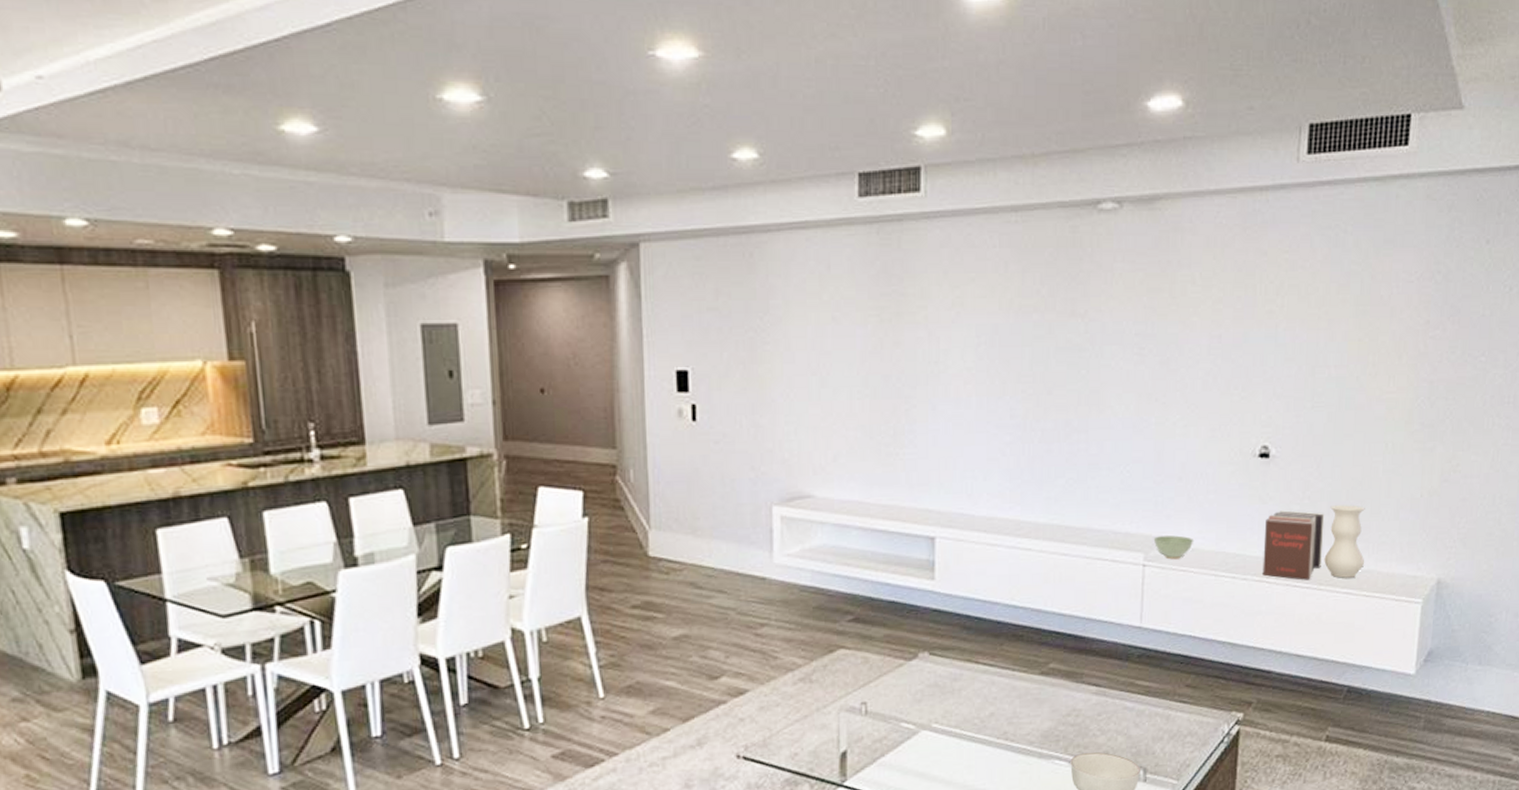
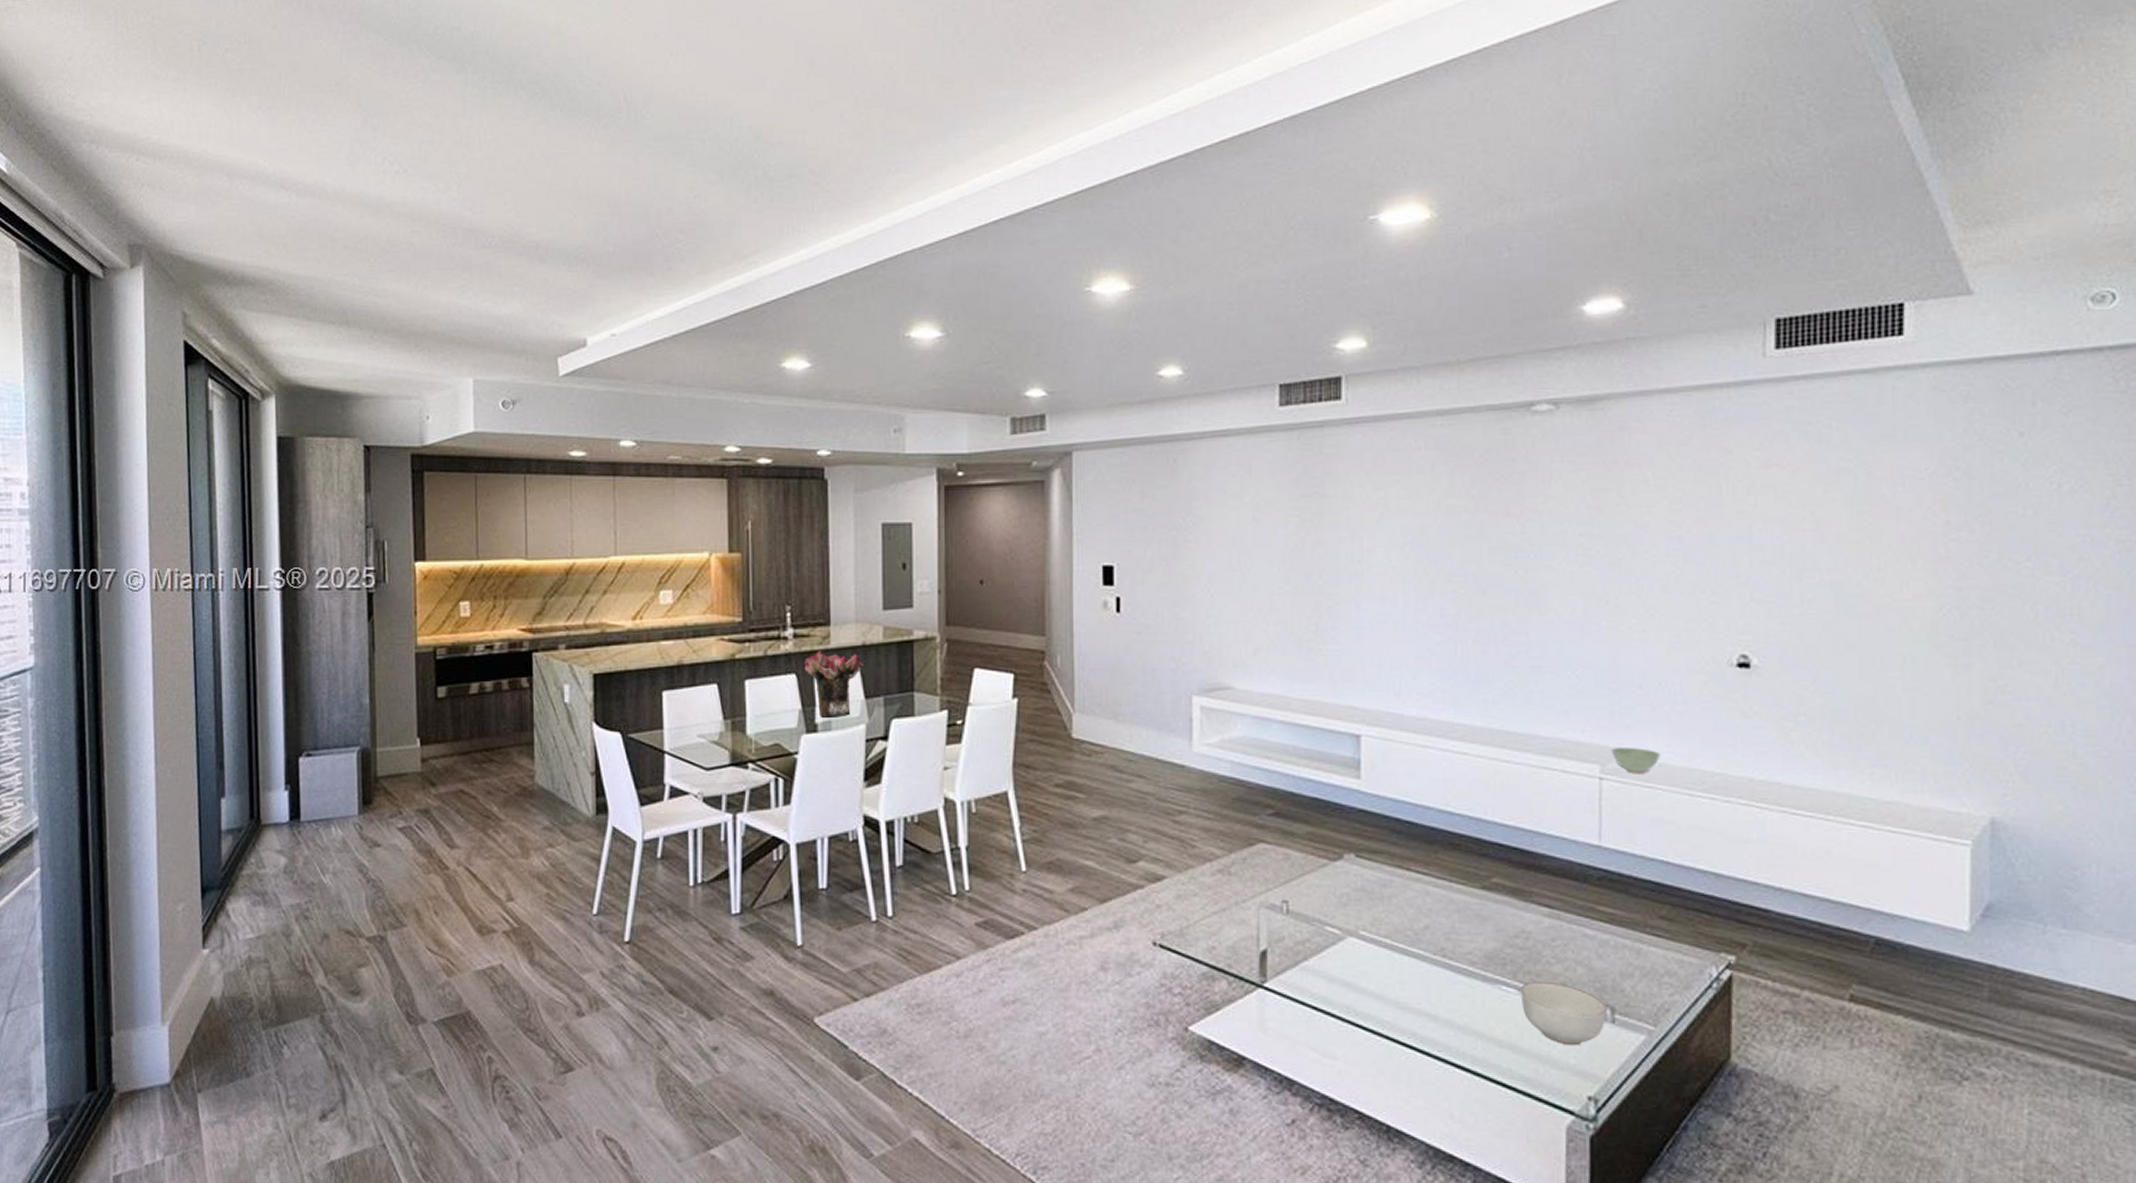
bouquet: none [336,473,409,551] -> present [804,650,864,719]
books: present [1262,510,1325,580] -> none [1749,727,1828,808]
vase: present [1324,505,1365,578] -> none [1830,724,1885,809]

